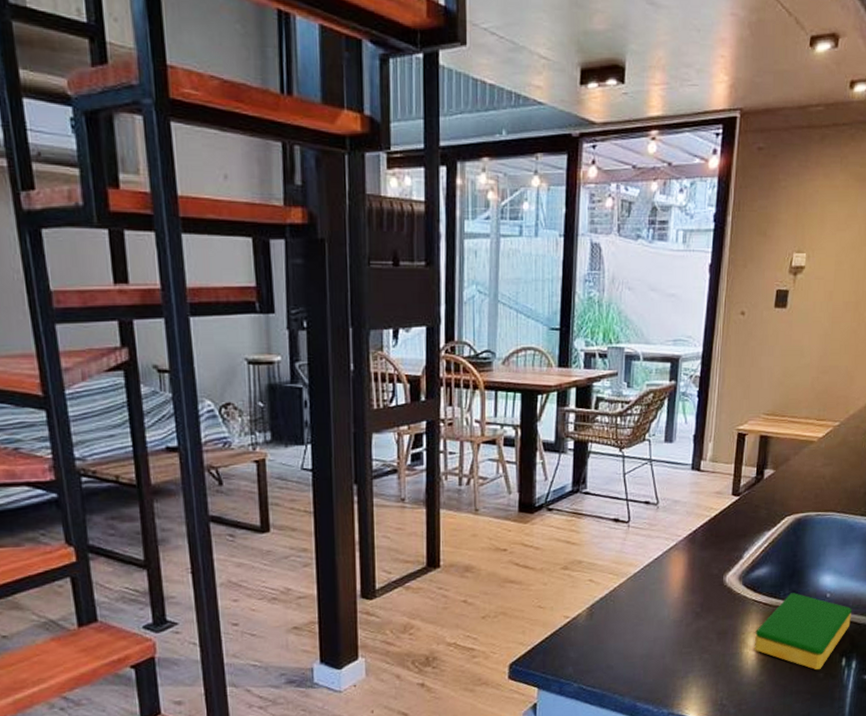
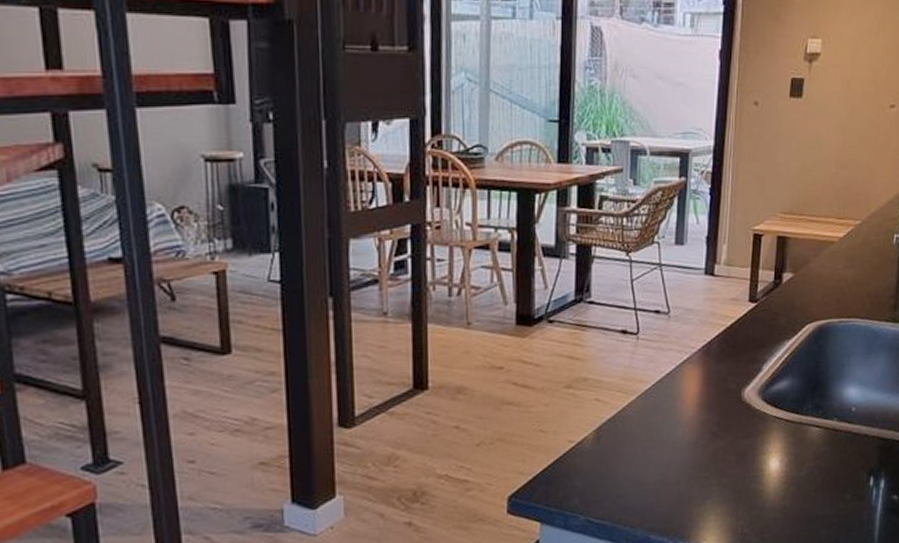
dish sponge: present [753,593,853,670] -> none [775,407,880,492]

